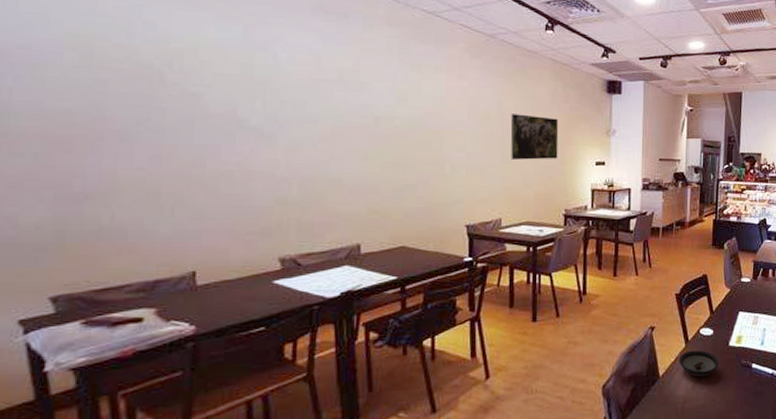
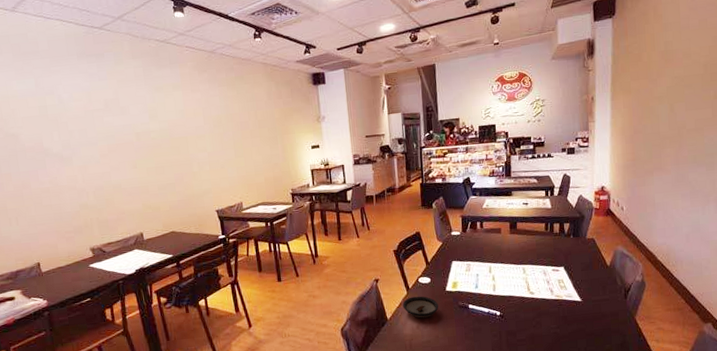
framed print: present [510,114,559,160] -> none [237,113,280,153]

